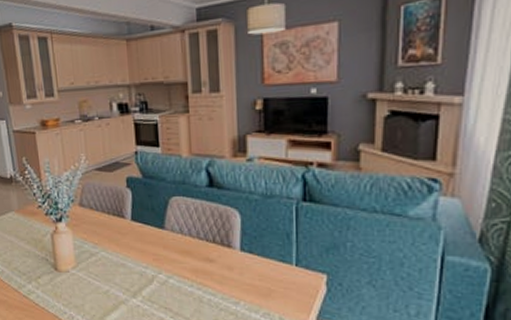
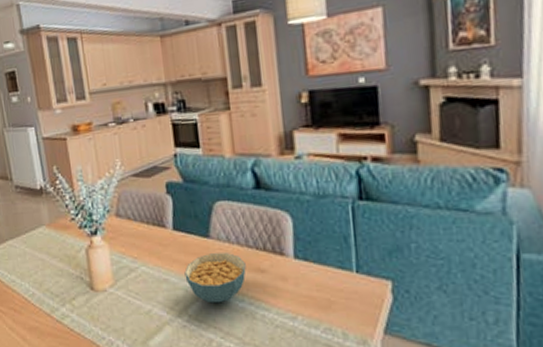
cereal bowl: none [140,243,196,287] -> present [184,253,246,304]

